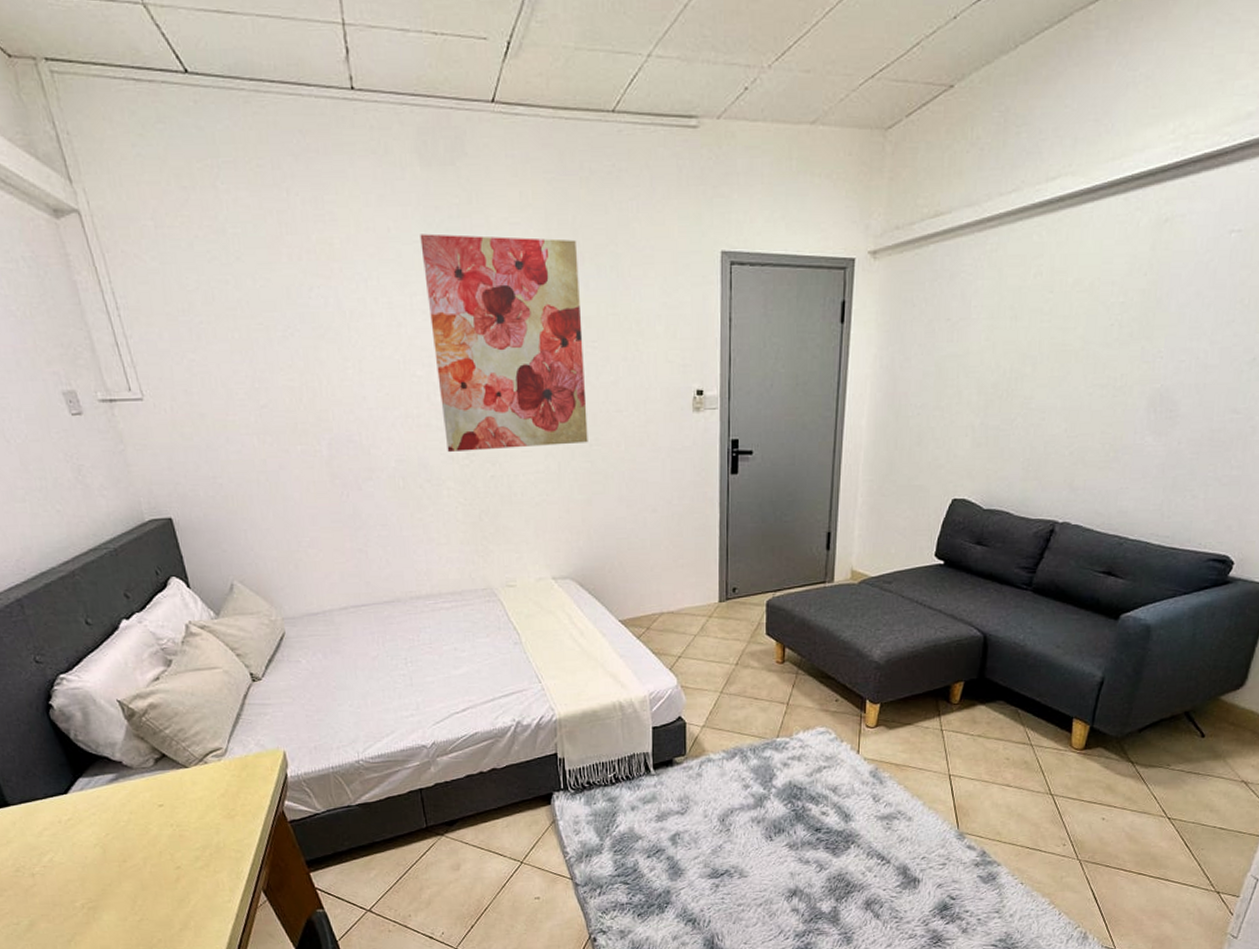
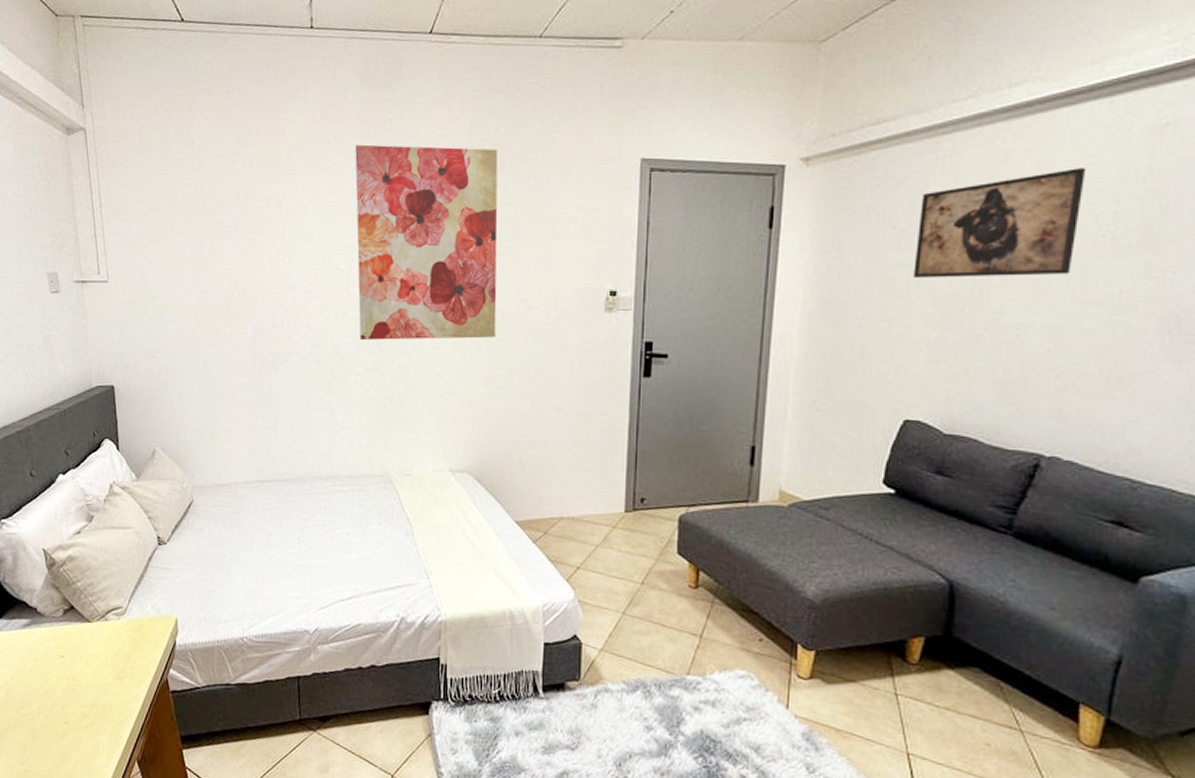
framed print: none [963,262,1103,368] -> present [913,168,1087,278]

